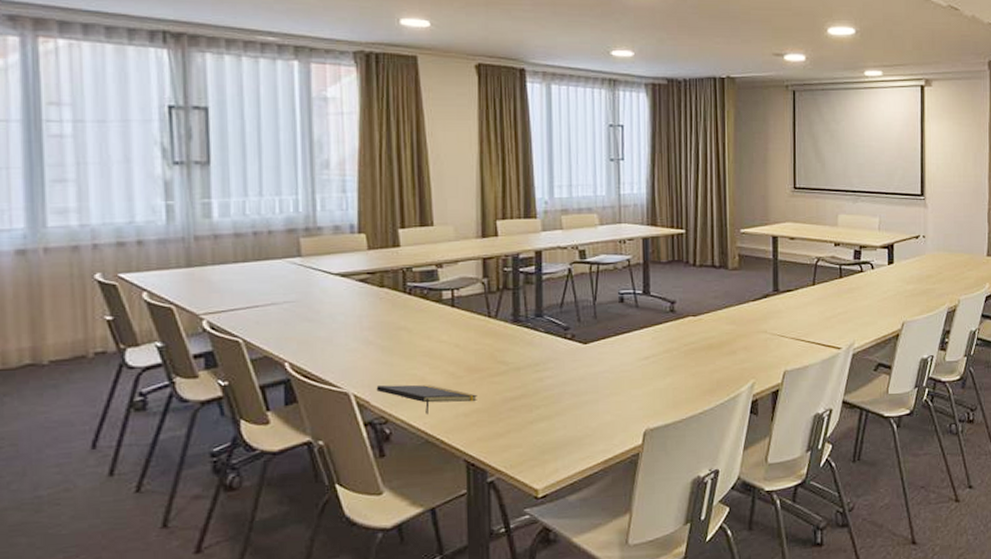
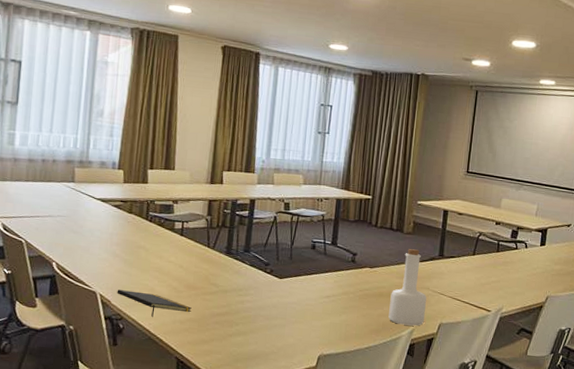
bottle: none [722,287,765,379] -> present [388,249,427,326]

